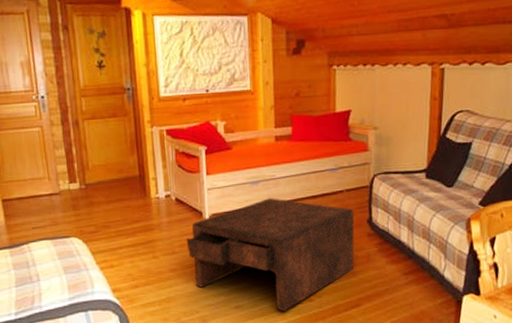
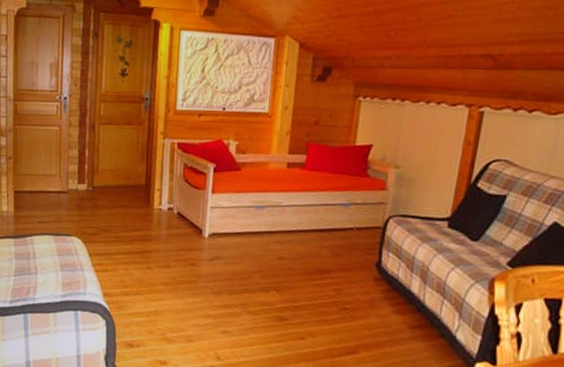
coffee table: present [186,198,355,312] -> none [182,225,362,345]

